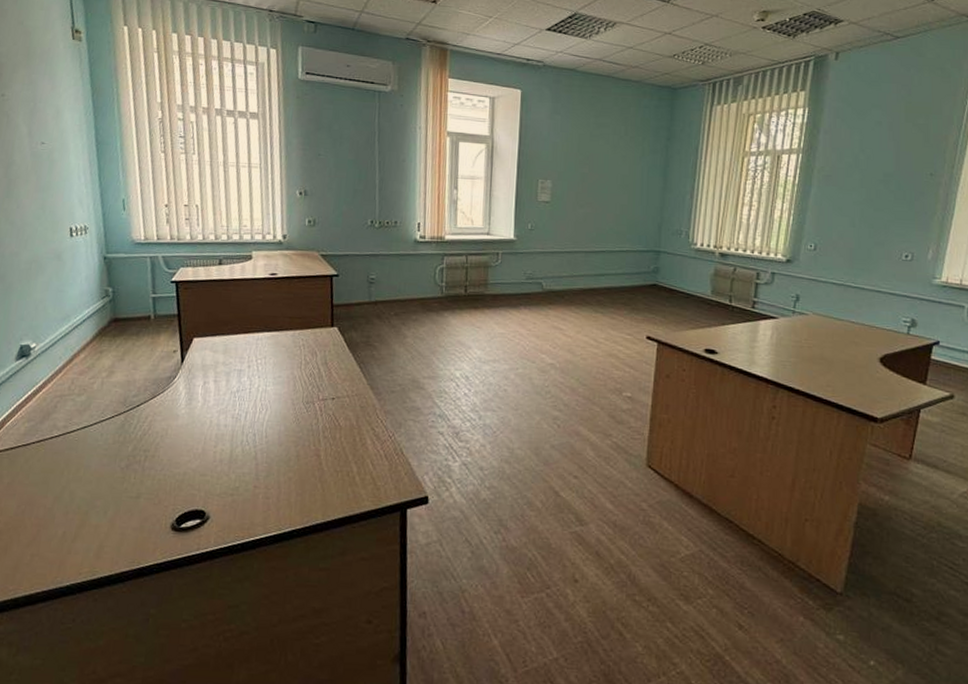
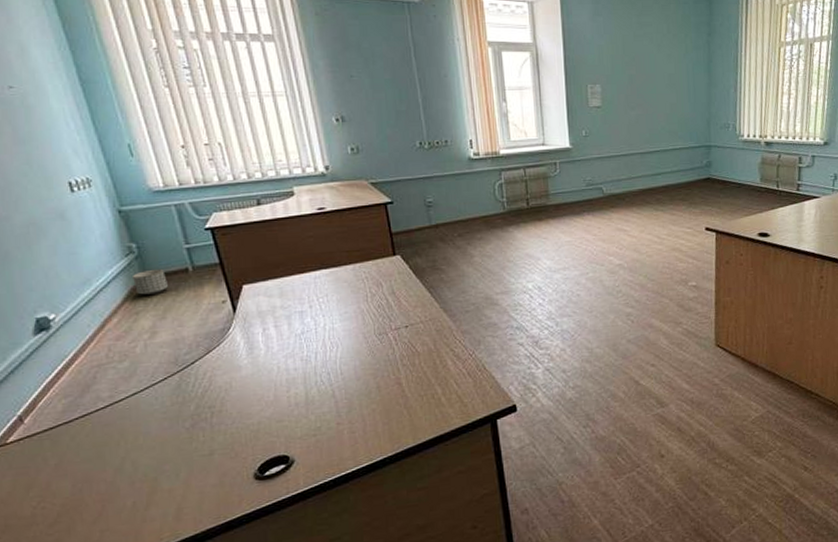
planter: none [103,313,132,337] -> present [131,268,168,296]

